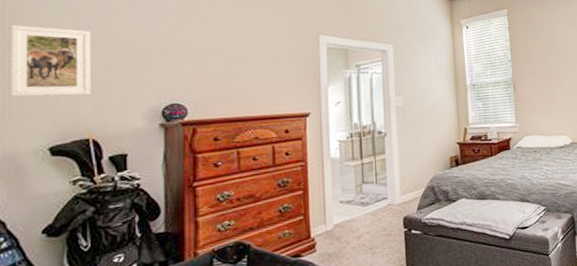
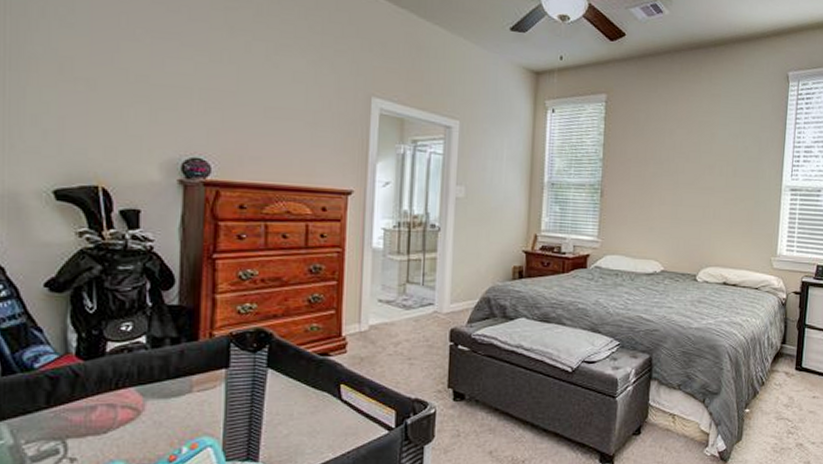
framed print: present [9,24,92,98] -> none [10,37,105,134]

